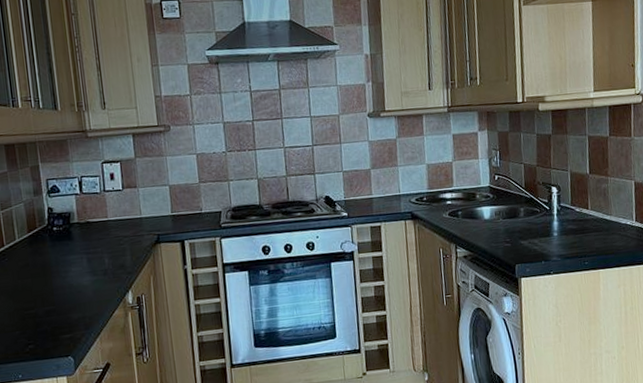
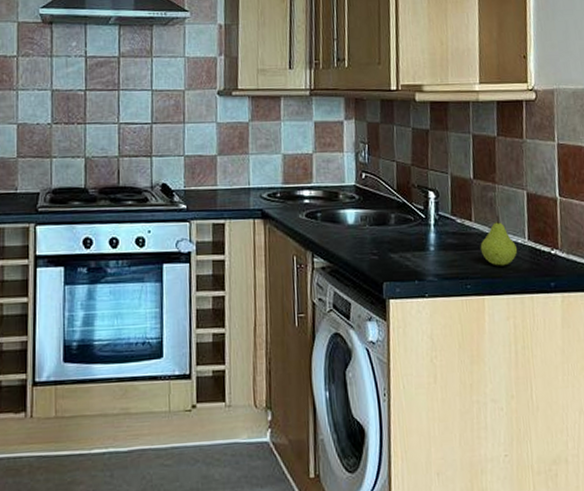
fruit: none [595,202,627,245] -> present [480,215,518,266]

